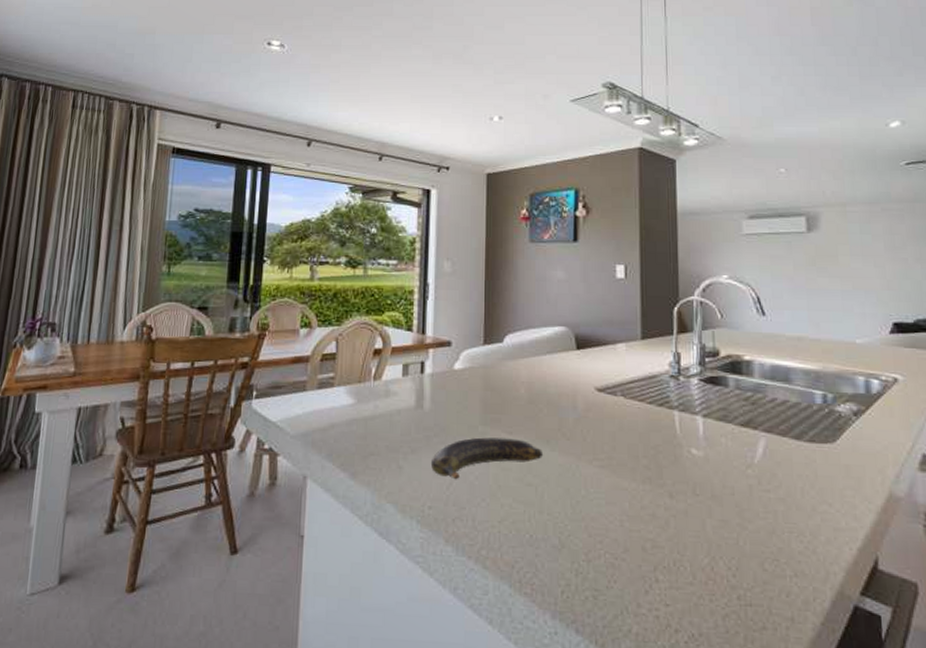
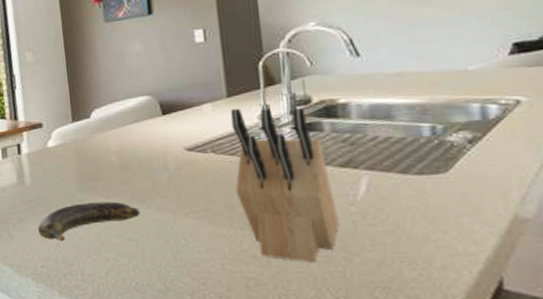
knife block: none [642,351,736,527] -> present [230,108,339,263]

